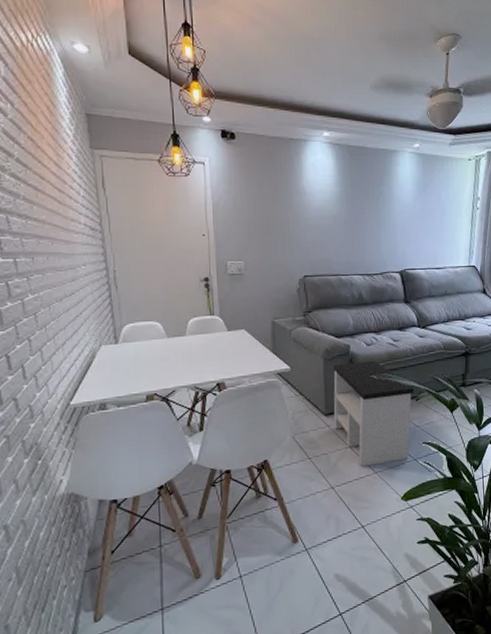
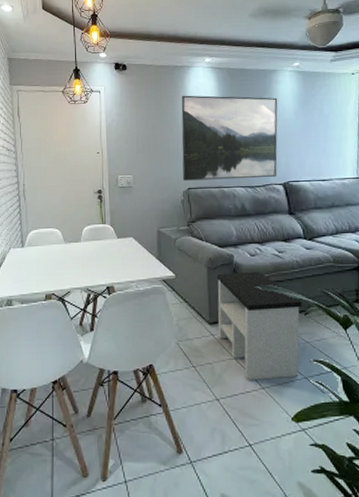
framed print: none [297,173,397,268] -> present [181,95,278,181]

